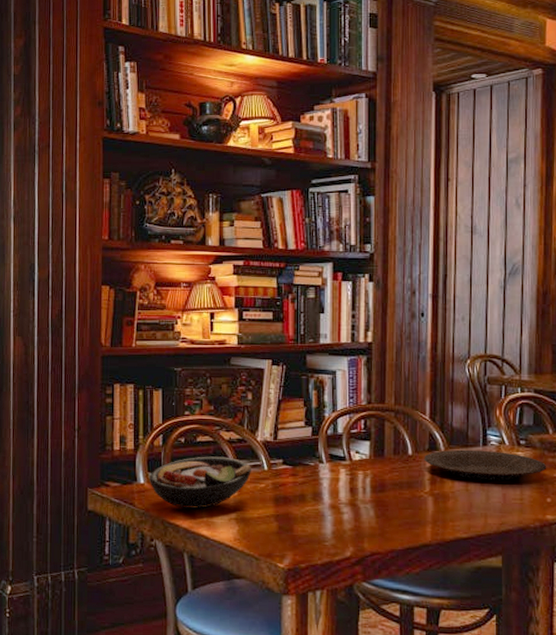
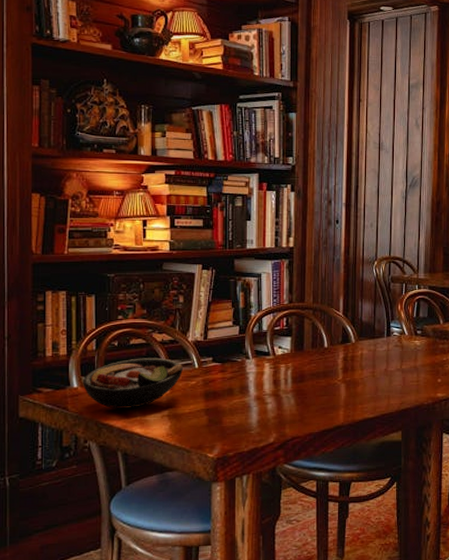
plate: present [424,449,547,481] -> none [338,340,438,367]

